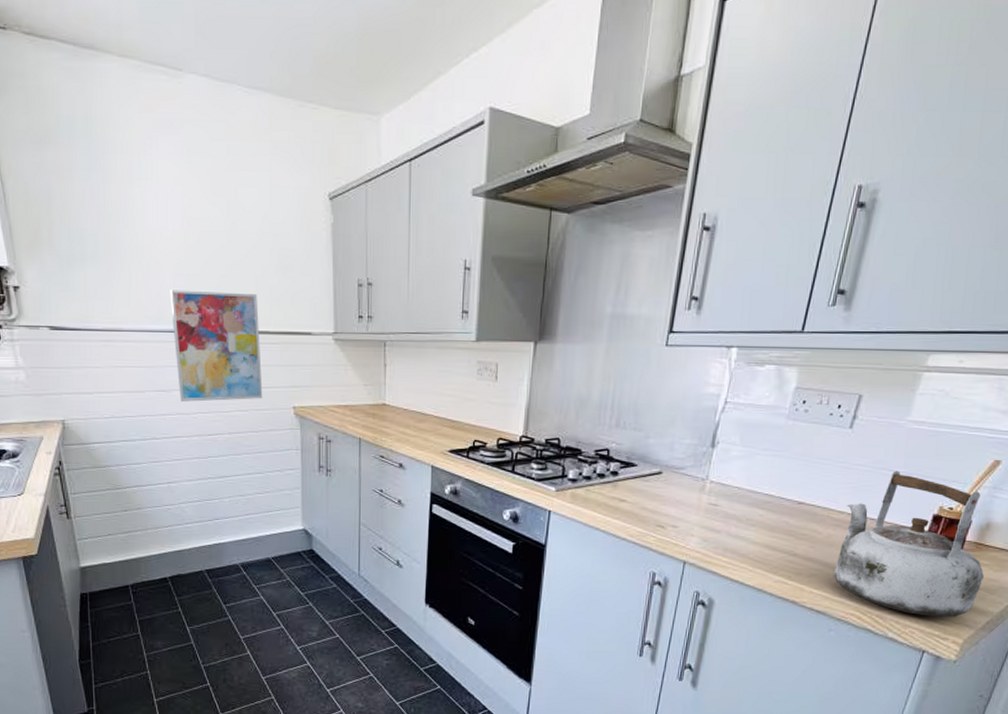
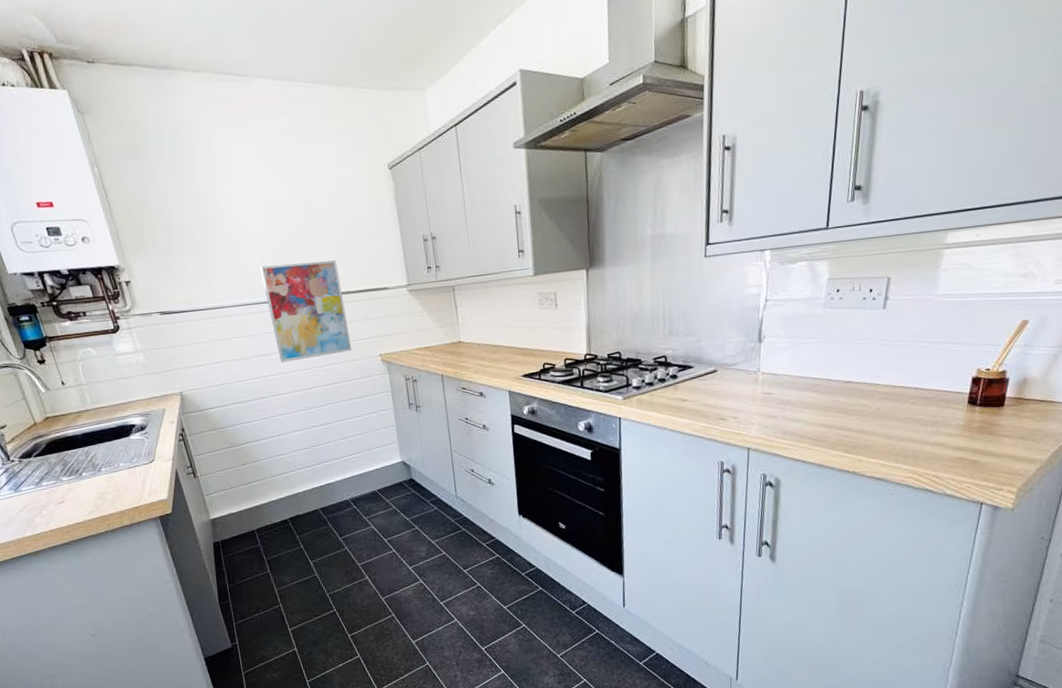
kettle: present [833,471,984,617] -> none [887,342,1028,471]

